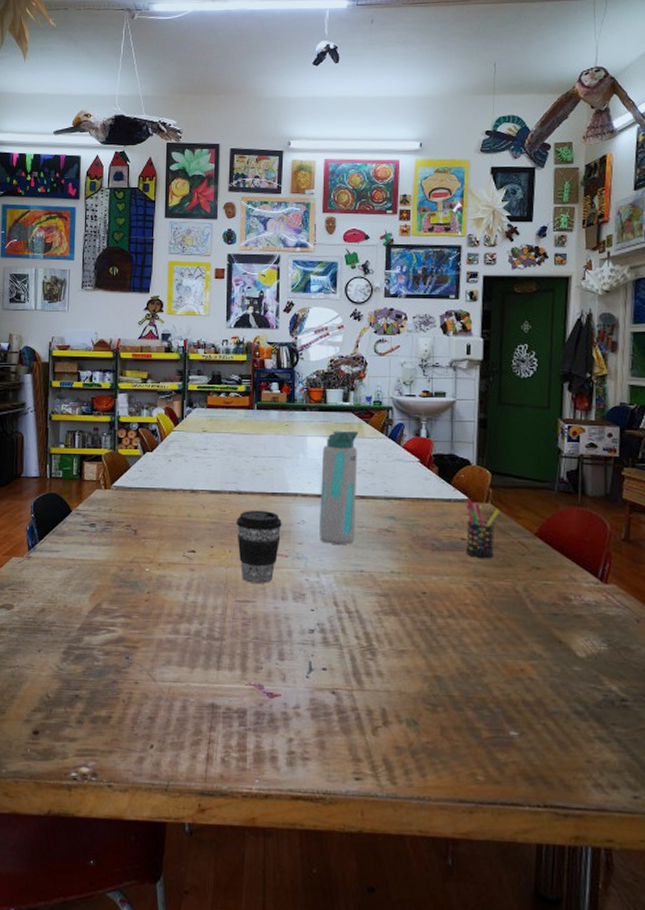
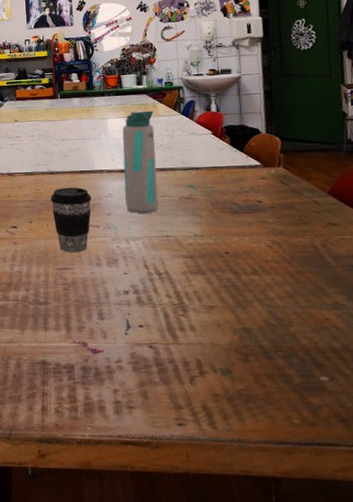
pen holder: present [465,499,499,558] -> none [259,164,292,218]

